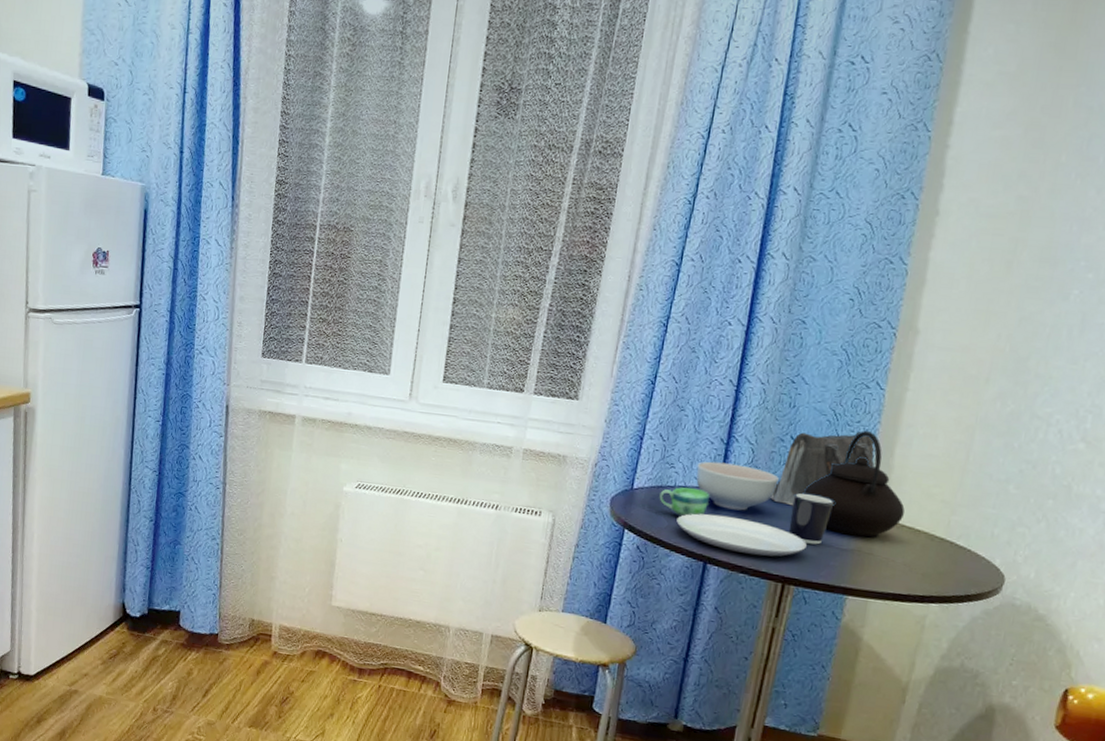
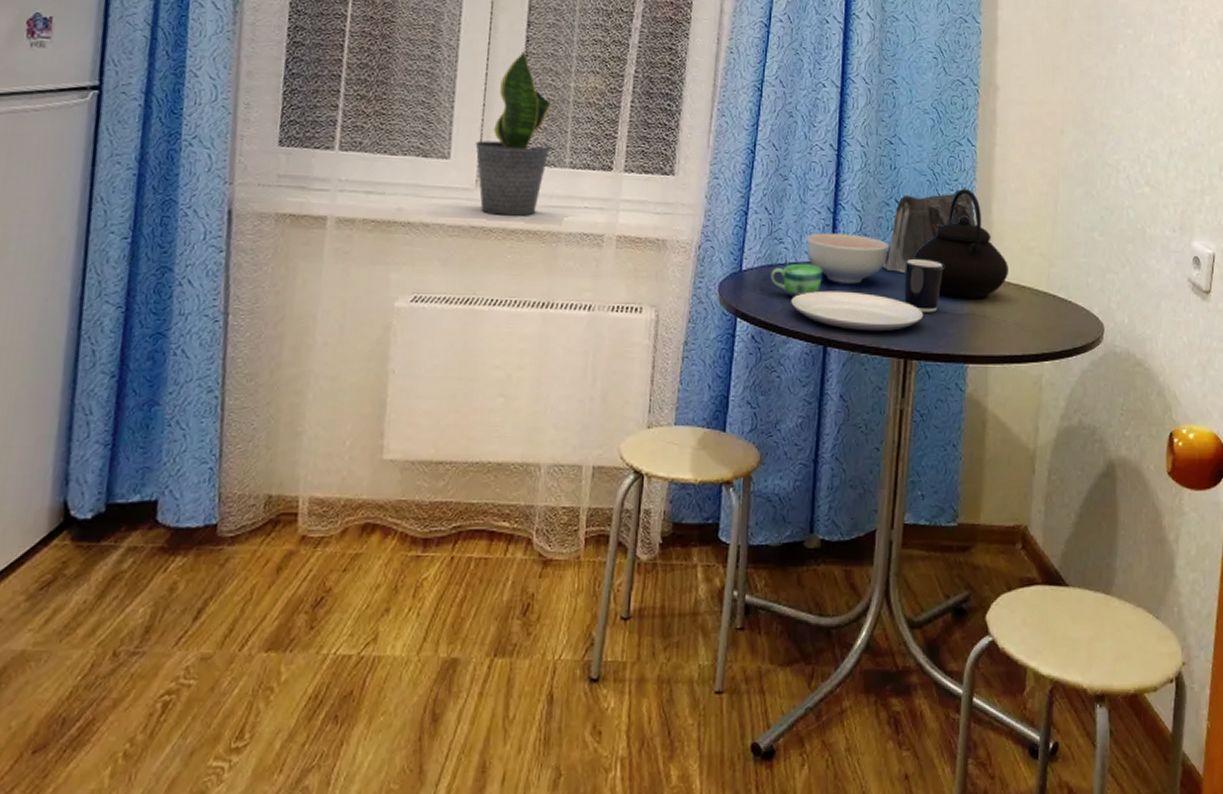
potted plant: none [410,283,477,426] -> present [475,50,554,216]

